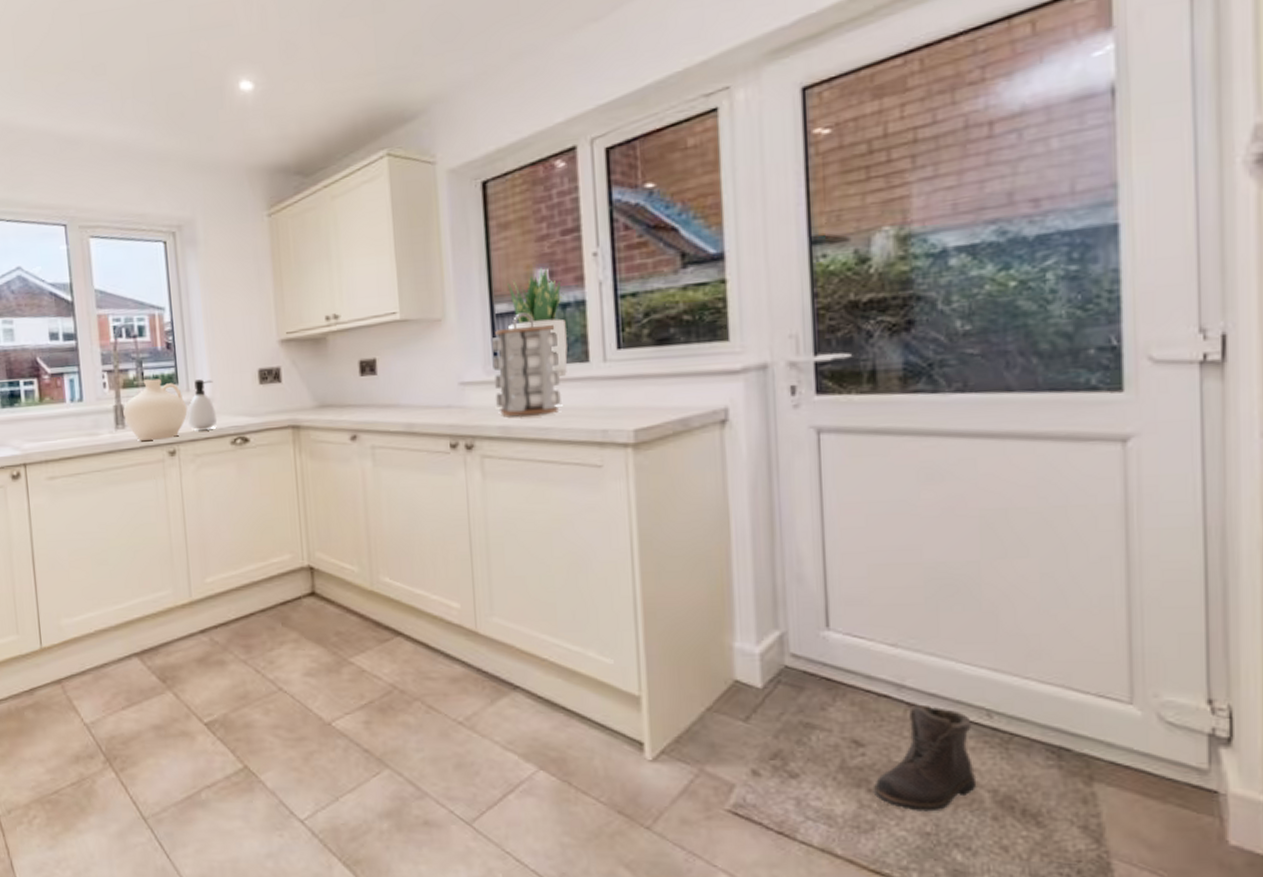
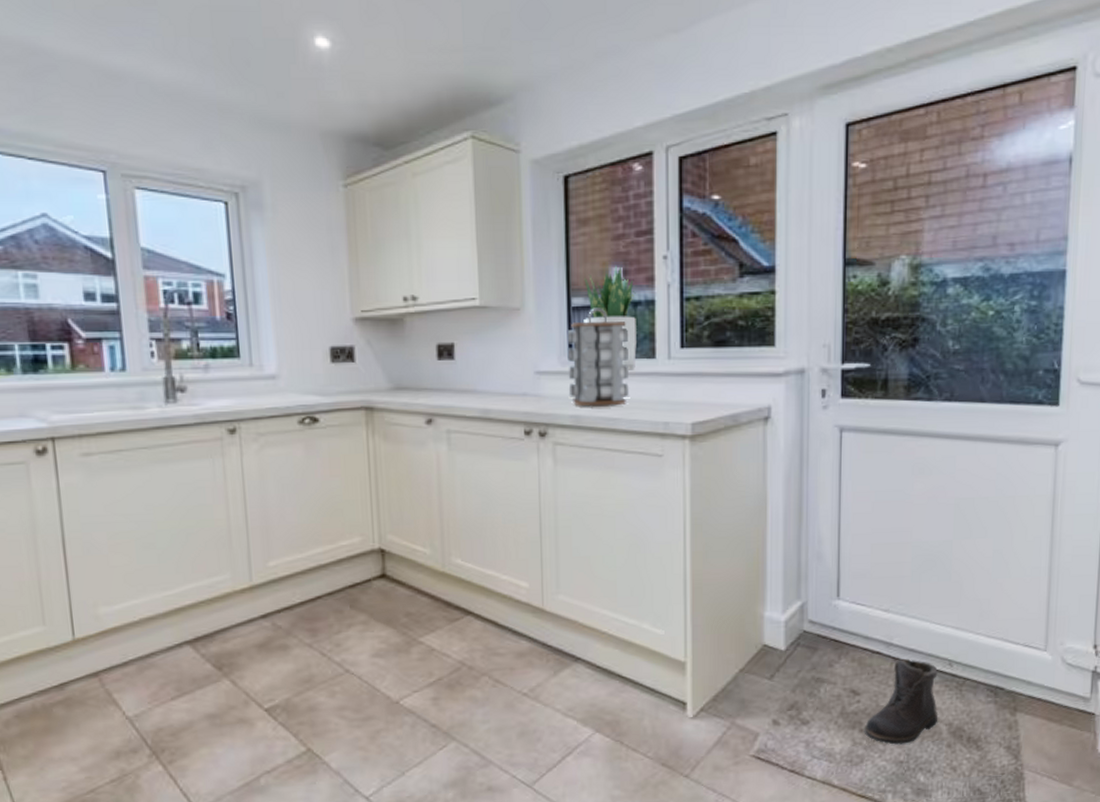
ceramic jug: present [123,378,188,441] -> none [175,351,250,417]
soap dispenser: present [188,379,217,431] -> none [250,354,283,409]

